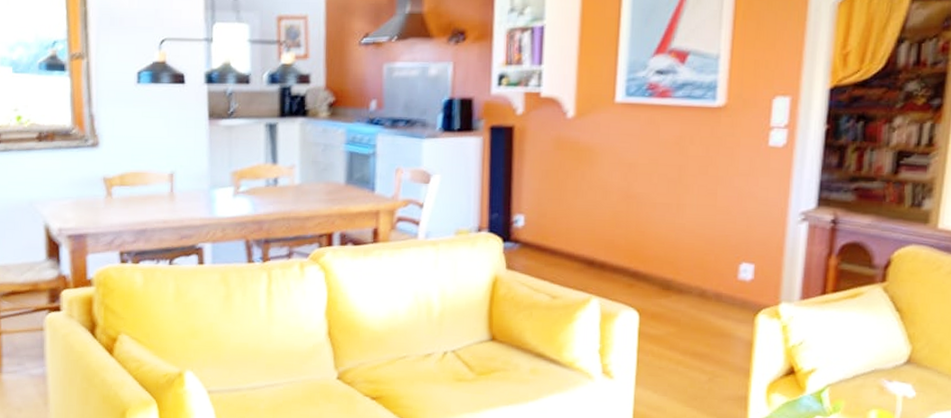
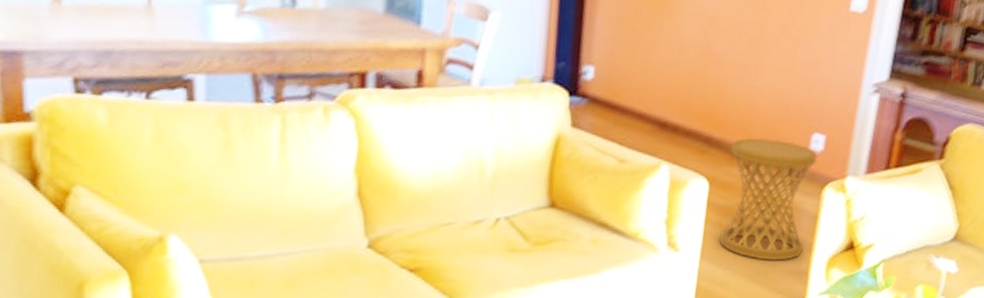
side table: none [652,270,747,387] -> present [718,137,818,261]

